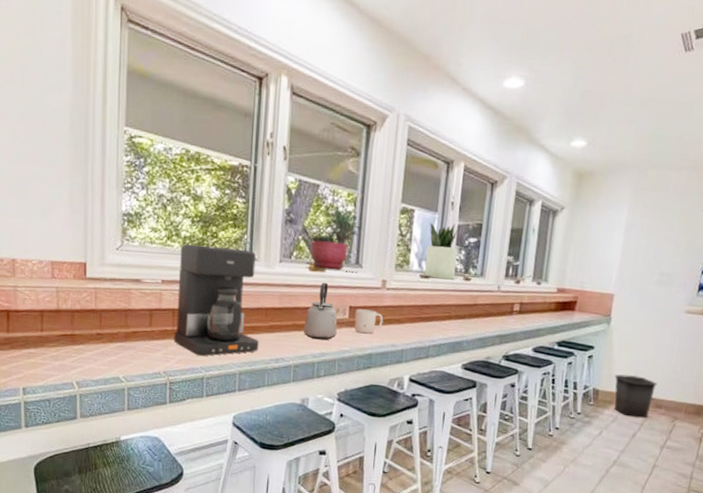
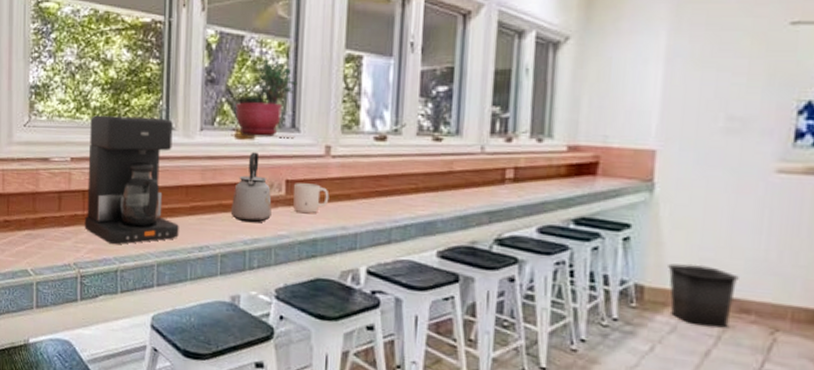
planter: present [421,222,458,280] -> none [375,69,424,142]

